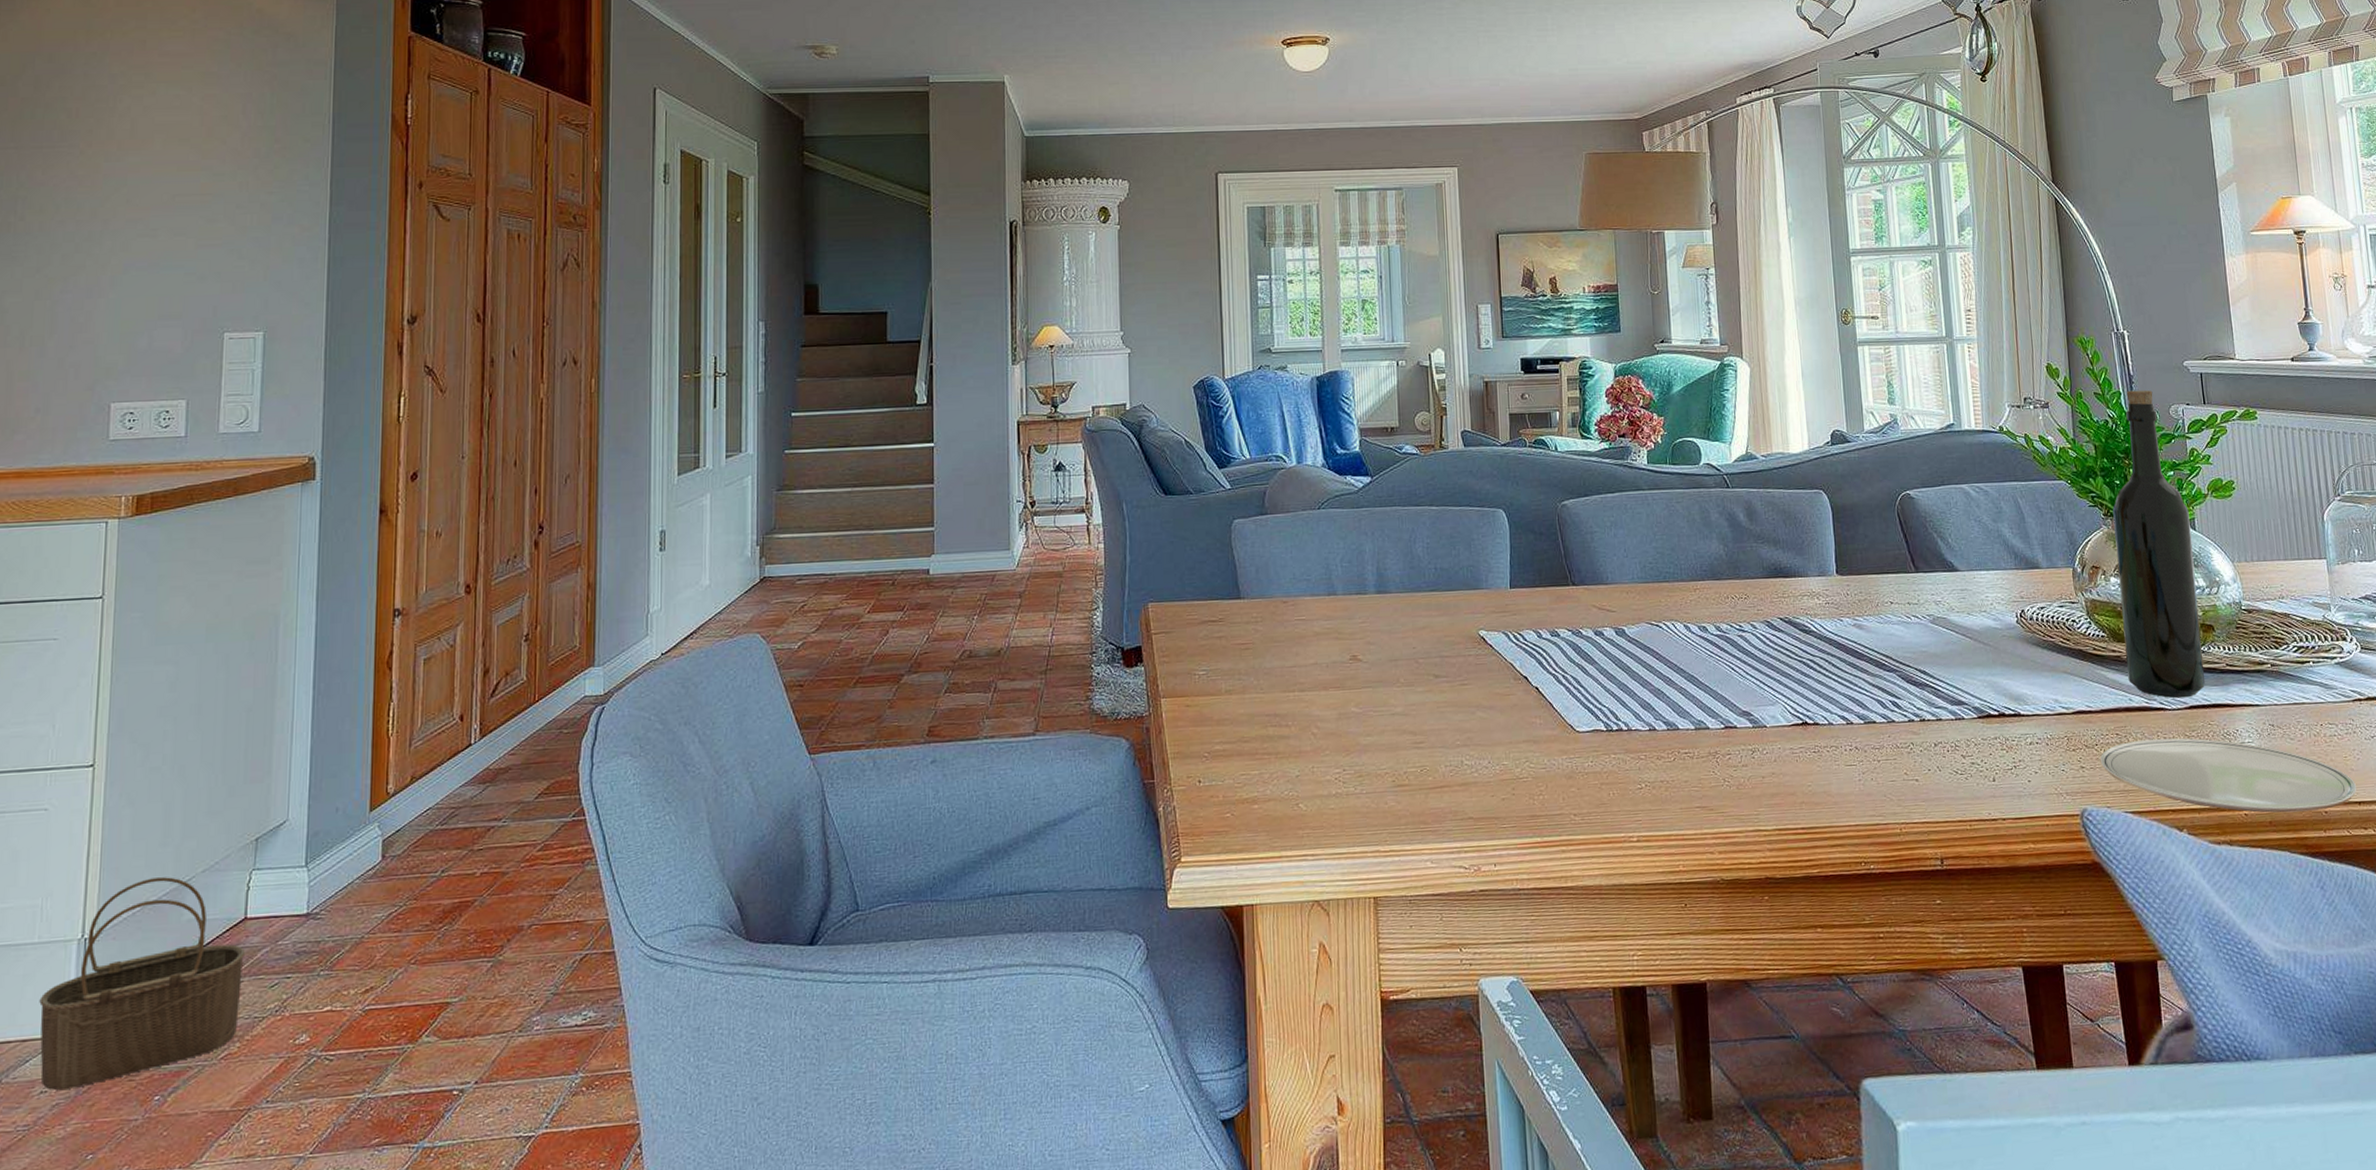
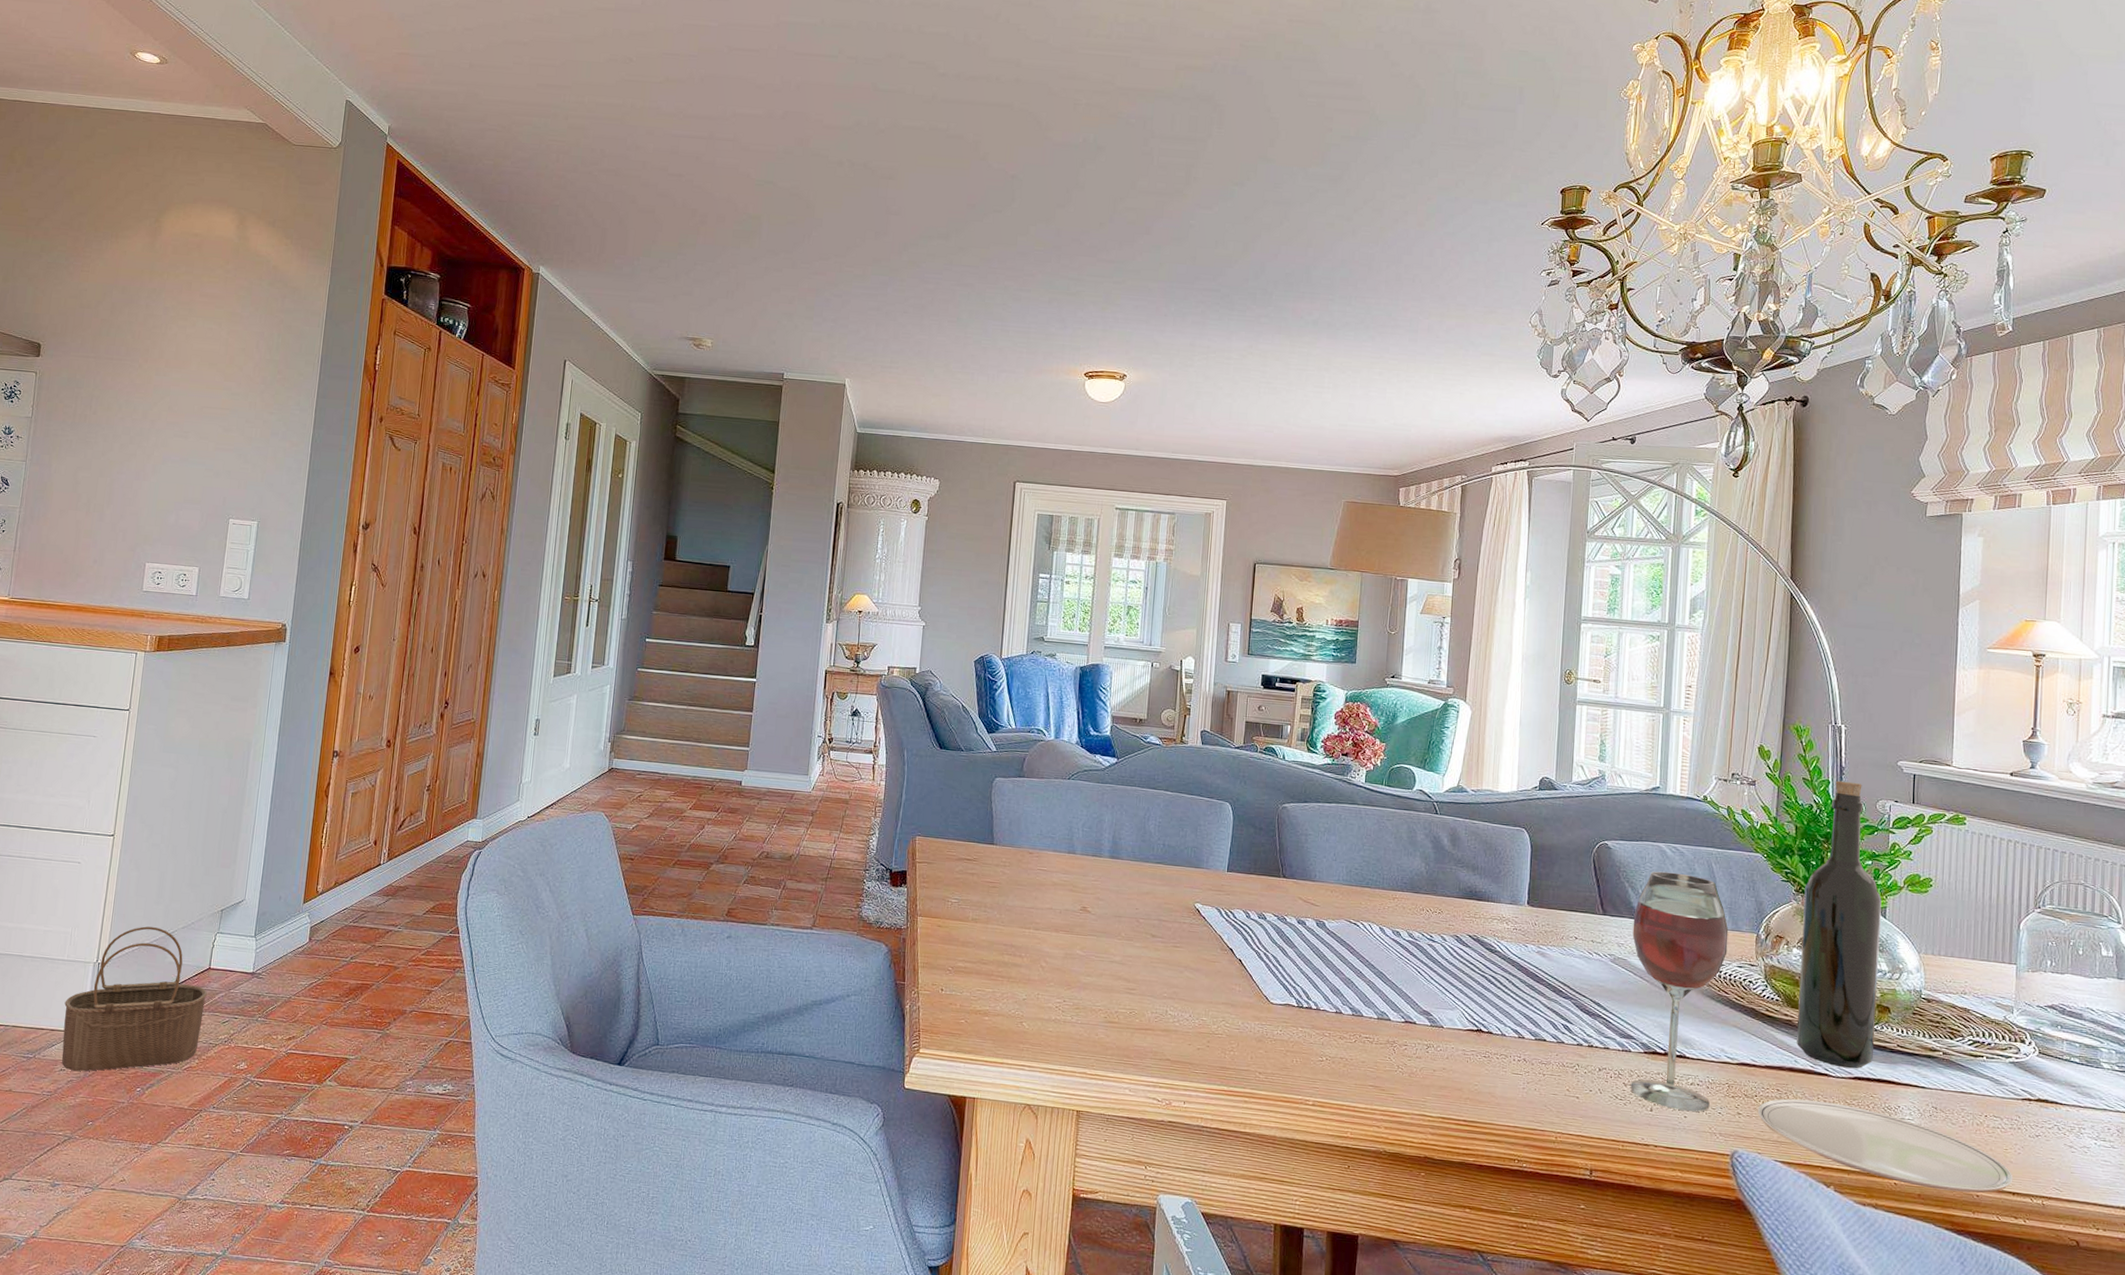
wineglass: none [1946,514,2052,775] -> present [1630,871,1729,1112]

